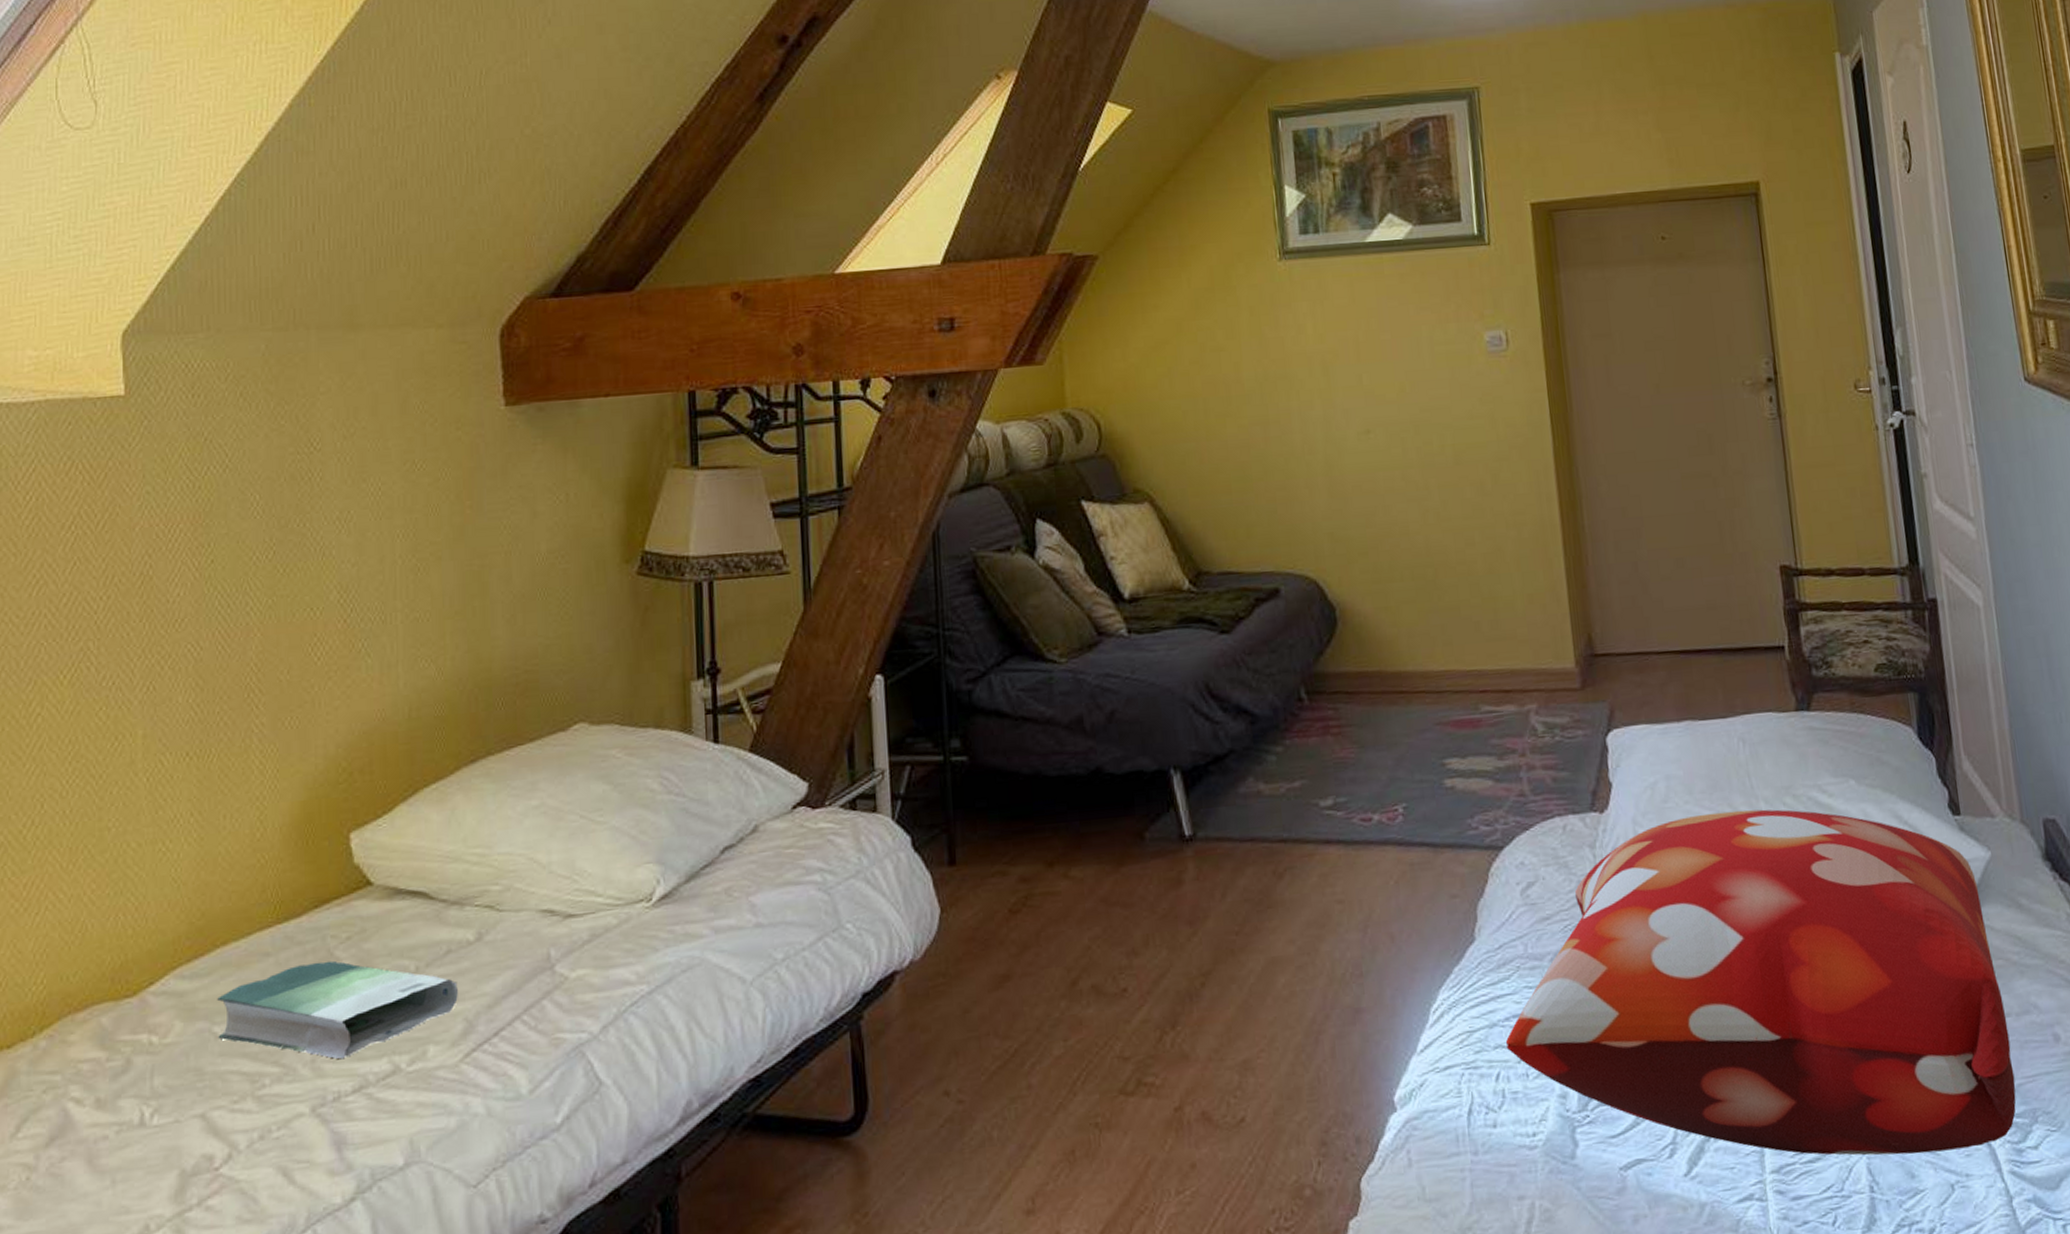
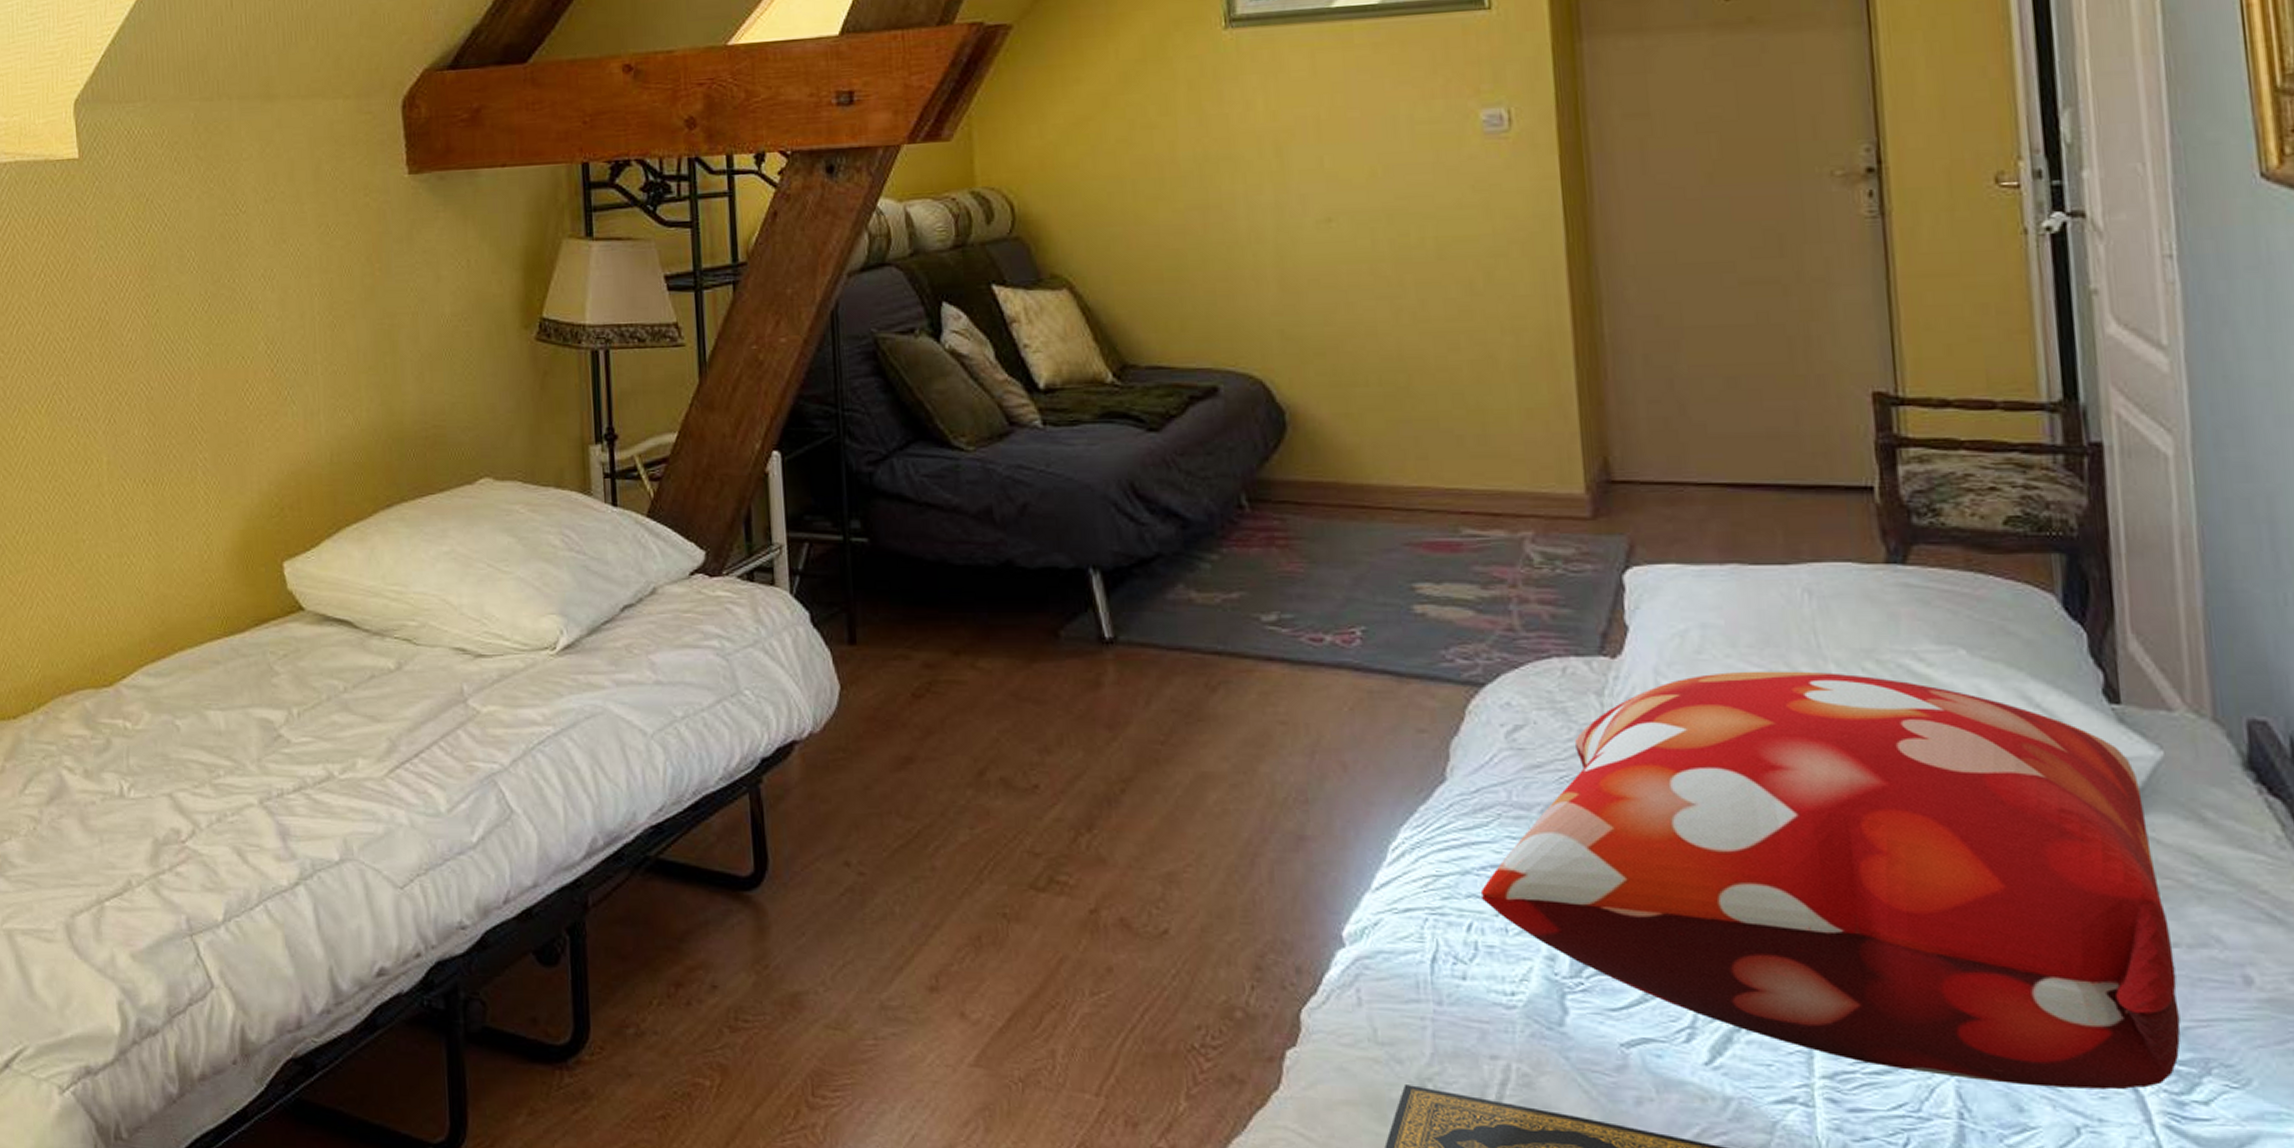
book: present [217,960,458,1059] -> none [178,674,382,761]

